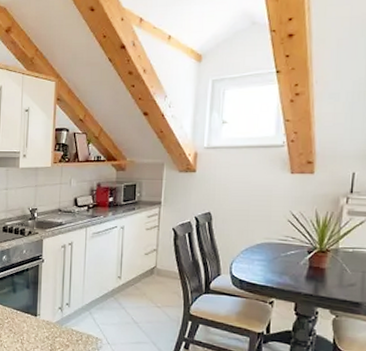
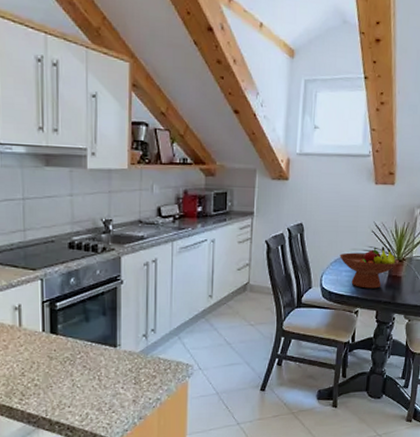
fruit bowl: none [251,237,322,280] -> present [339,247,399,289]

